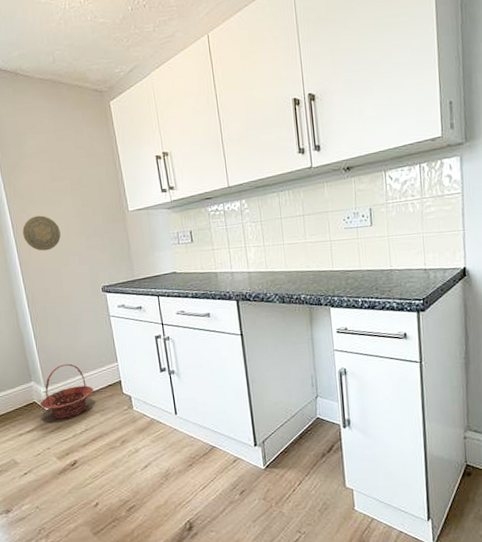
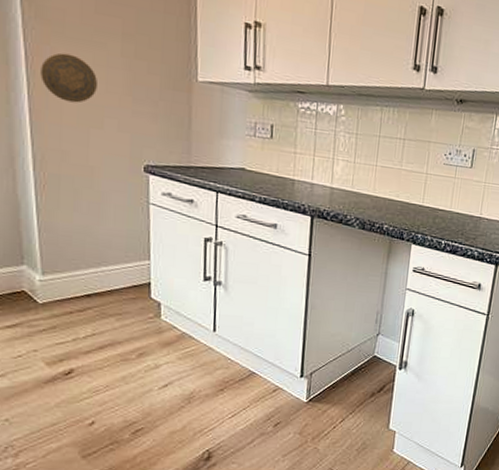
basket: present [40,363,94,419] -> none [32,250,112,318]

